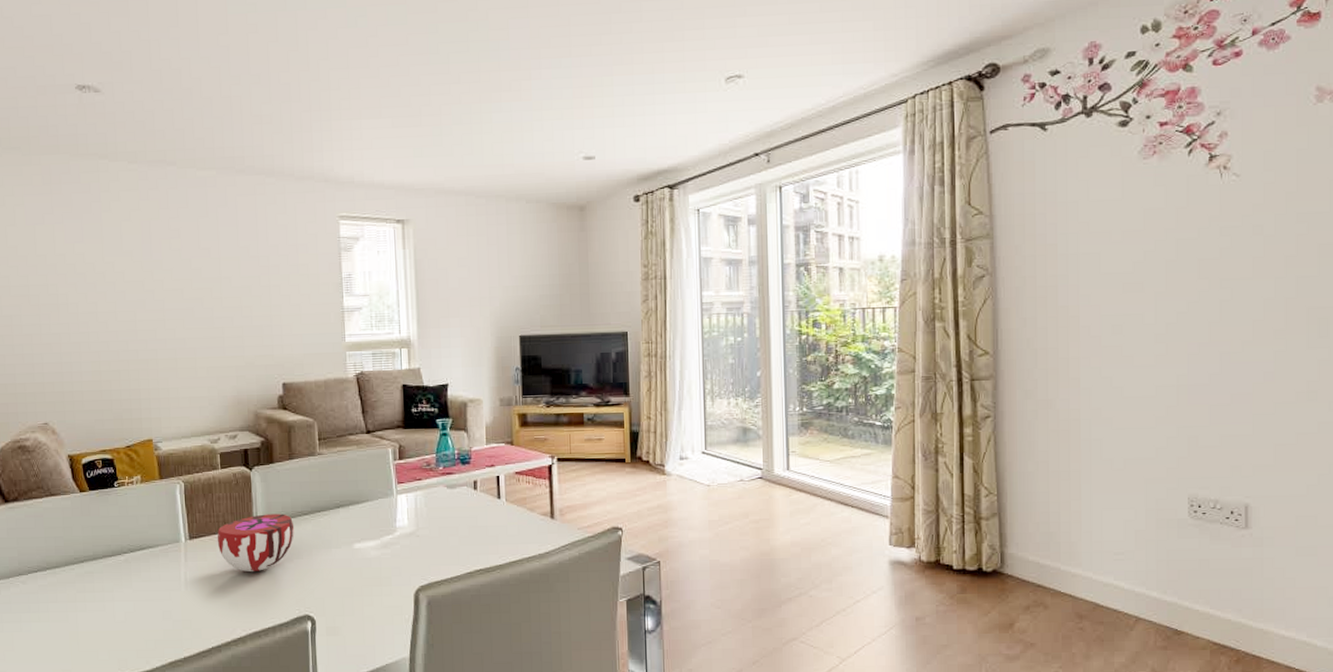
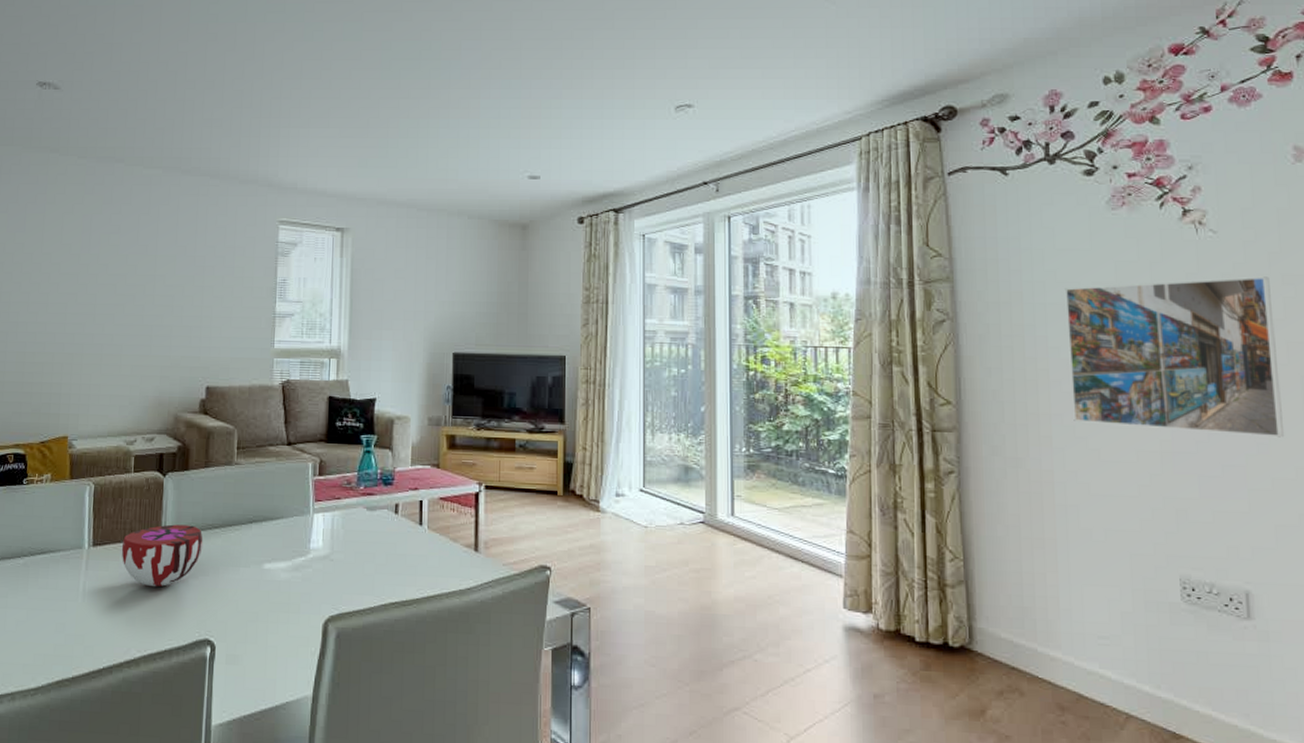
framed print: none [1096,216,1288,366] -> present [1064,276,1284,438]

